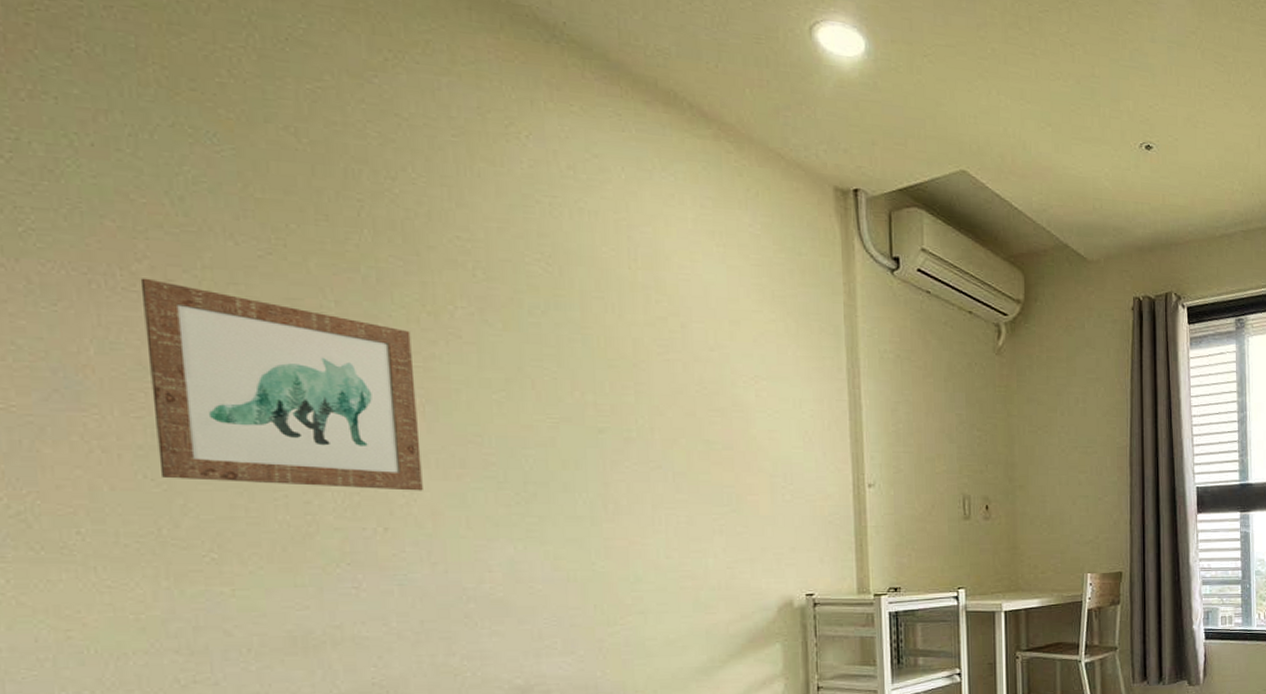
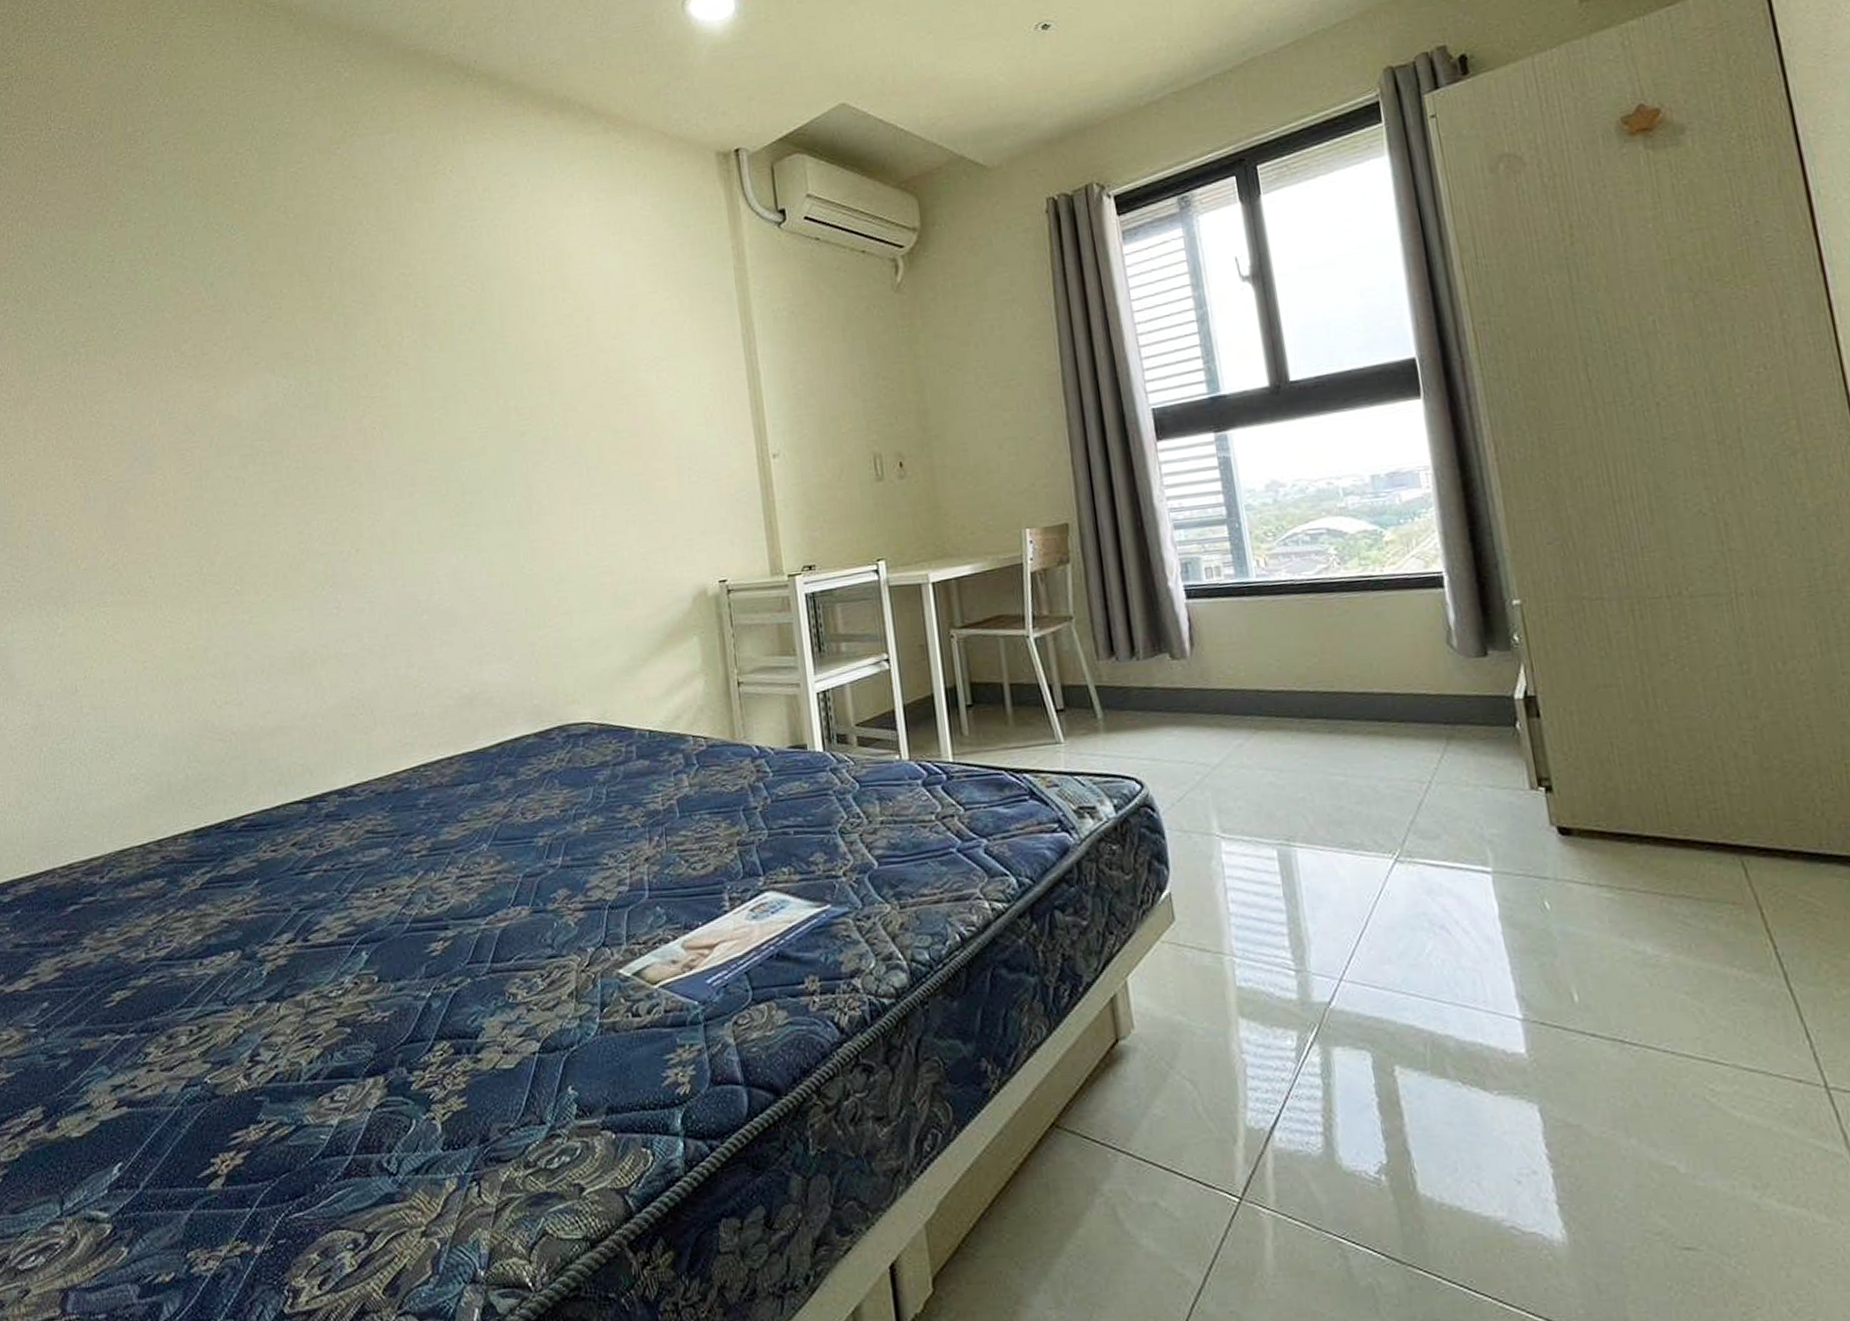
wall art: present [140,278,423,491] -> none [187,355,384,523]

